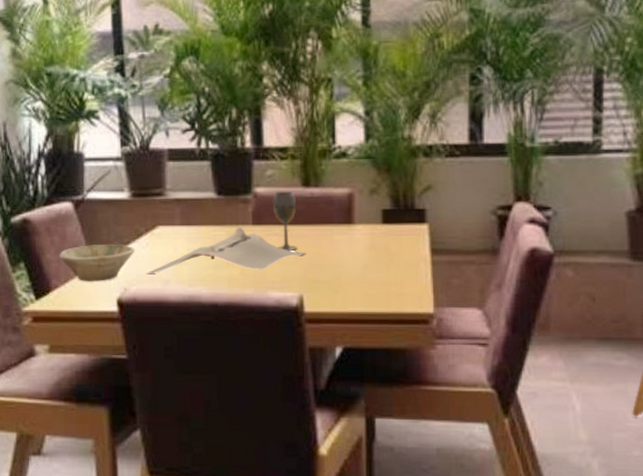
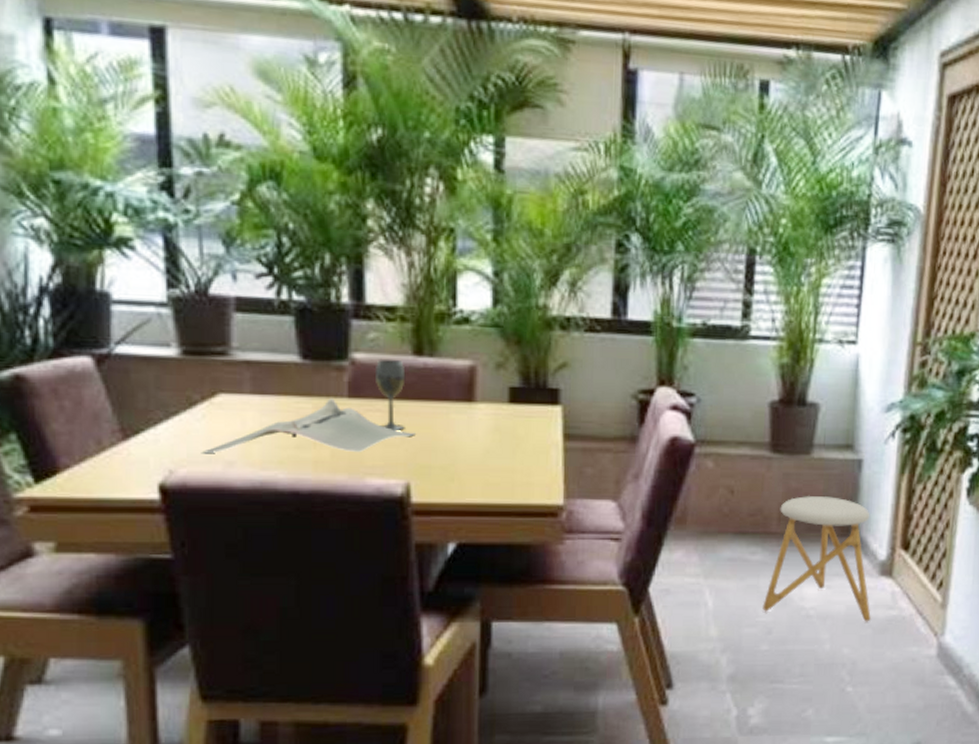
bowl: present [58,245,135,282] -> none [70,414,186,461]

